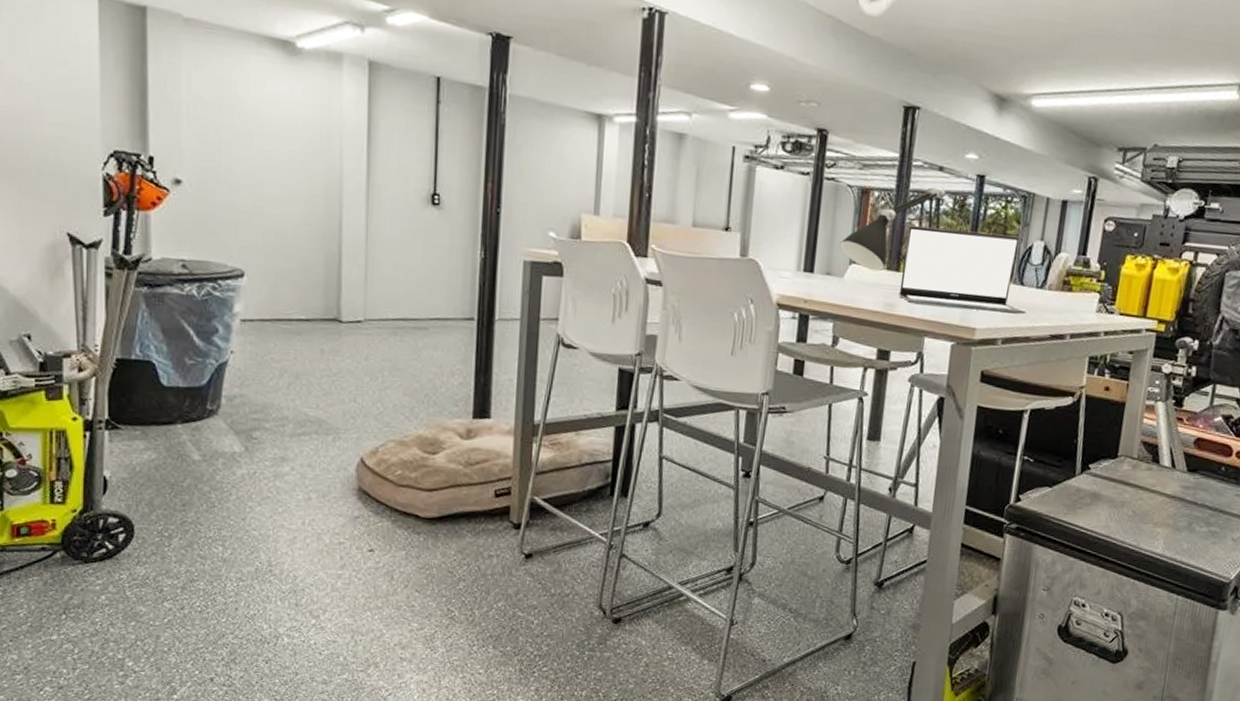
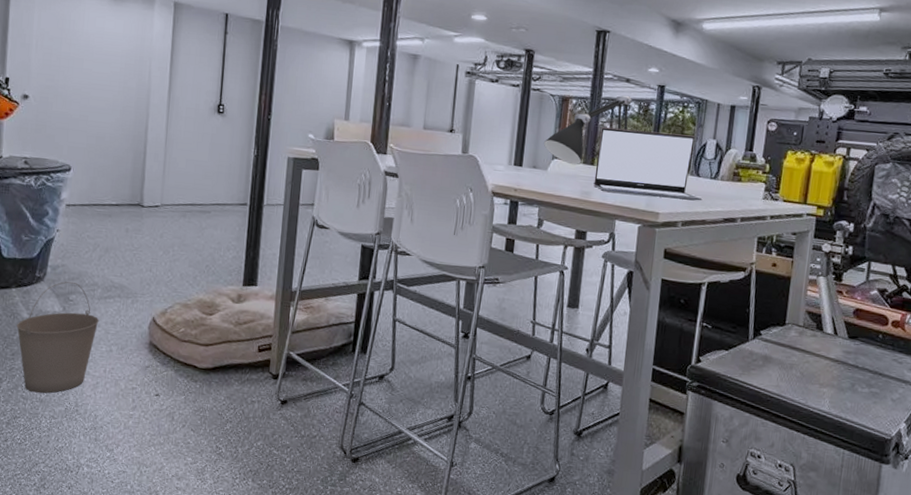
bucket: none [186,415,293,551] -> present [16,281,99,393]

